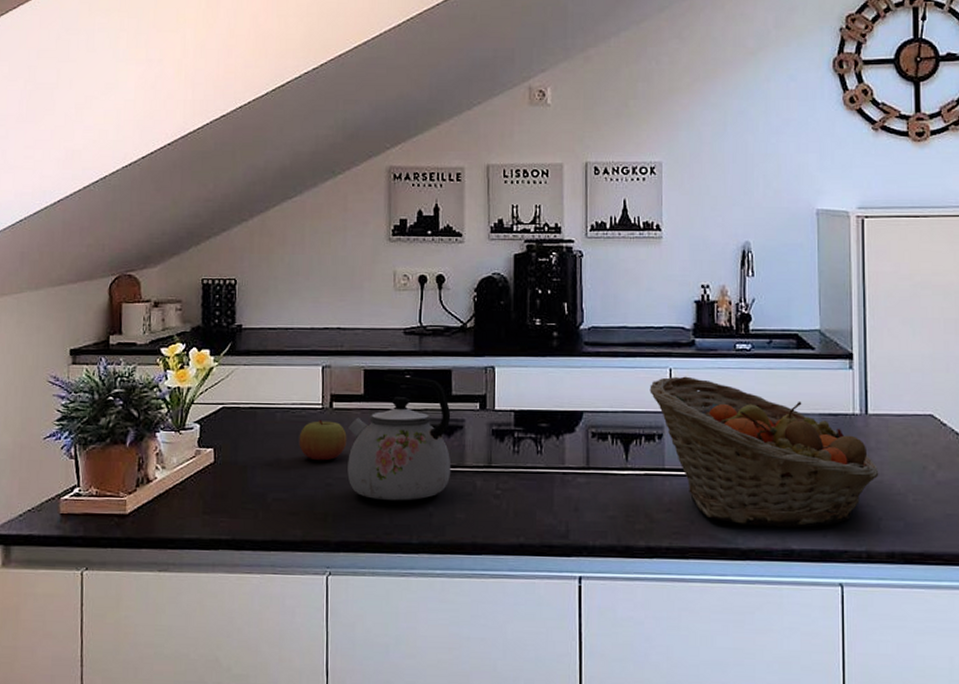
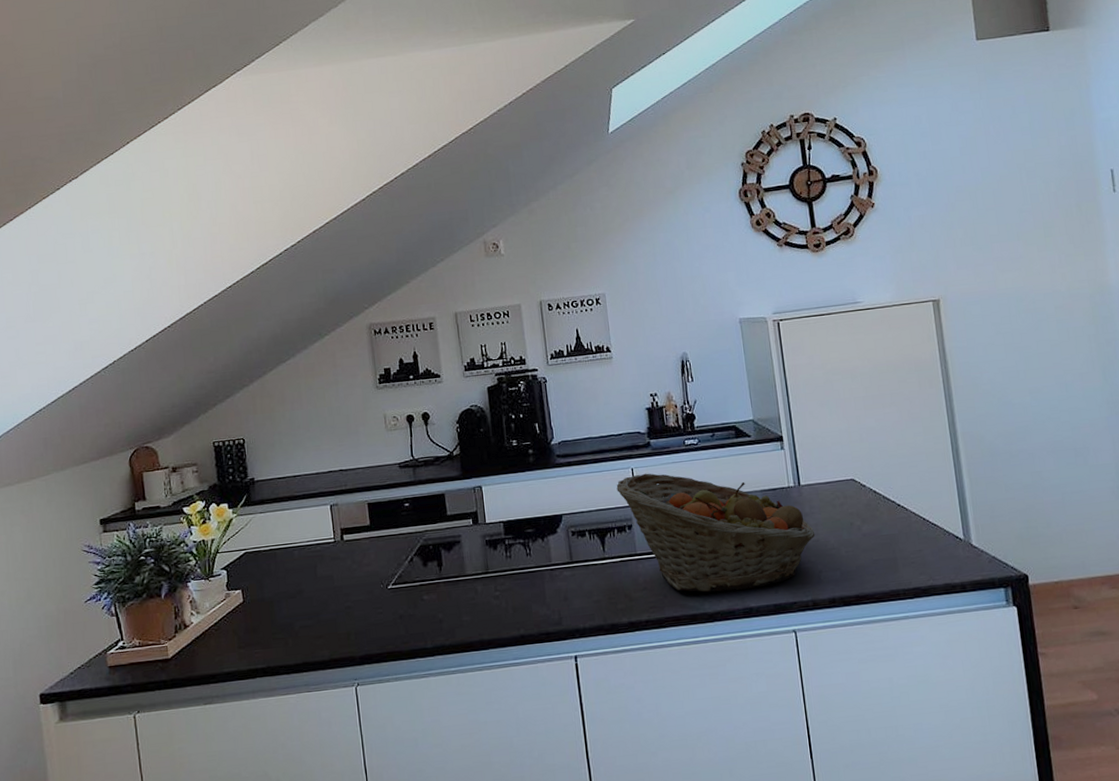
apple: present [299,419,347,461] -> none [316,551,360,588]
kettle: present [347,374,451,501] -> none [359,503,454,615]

